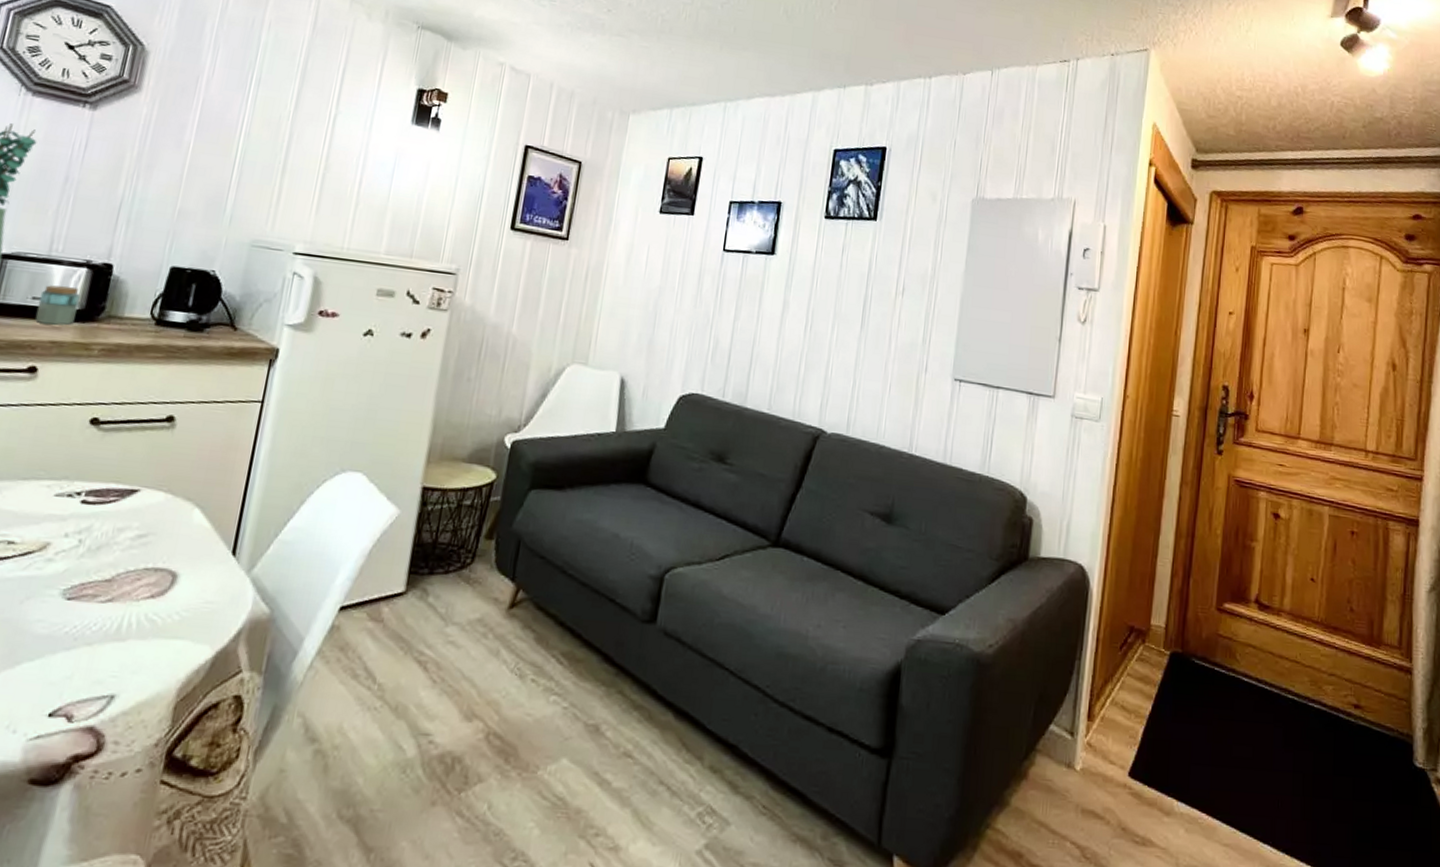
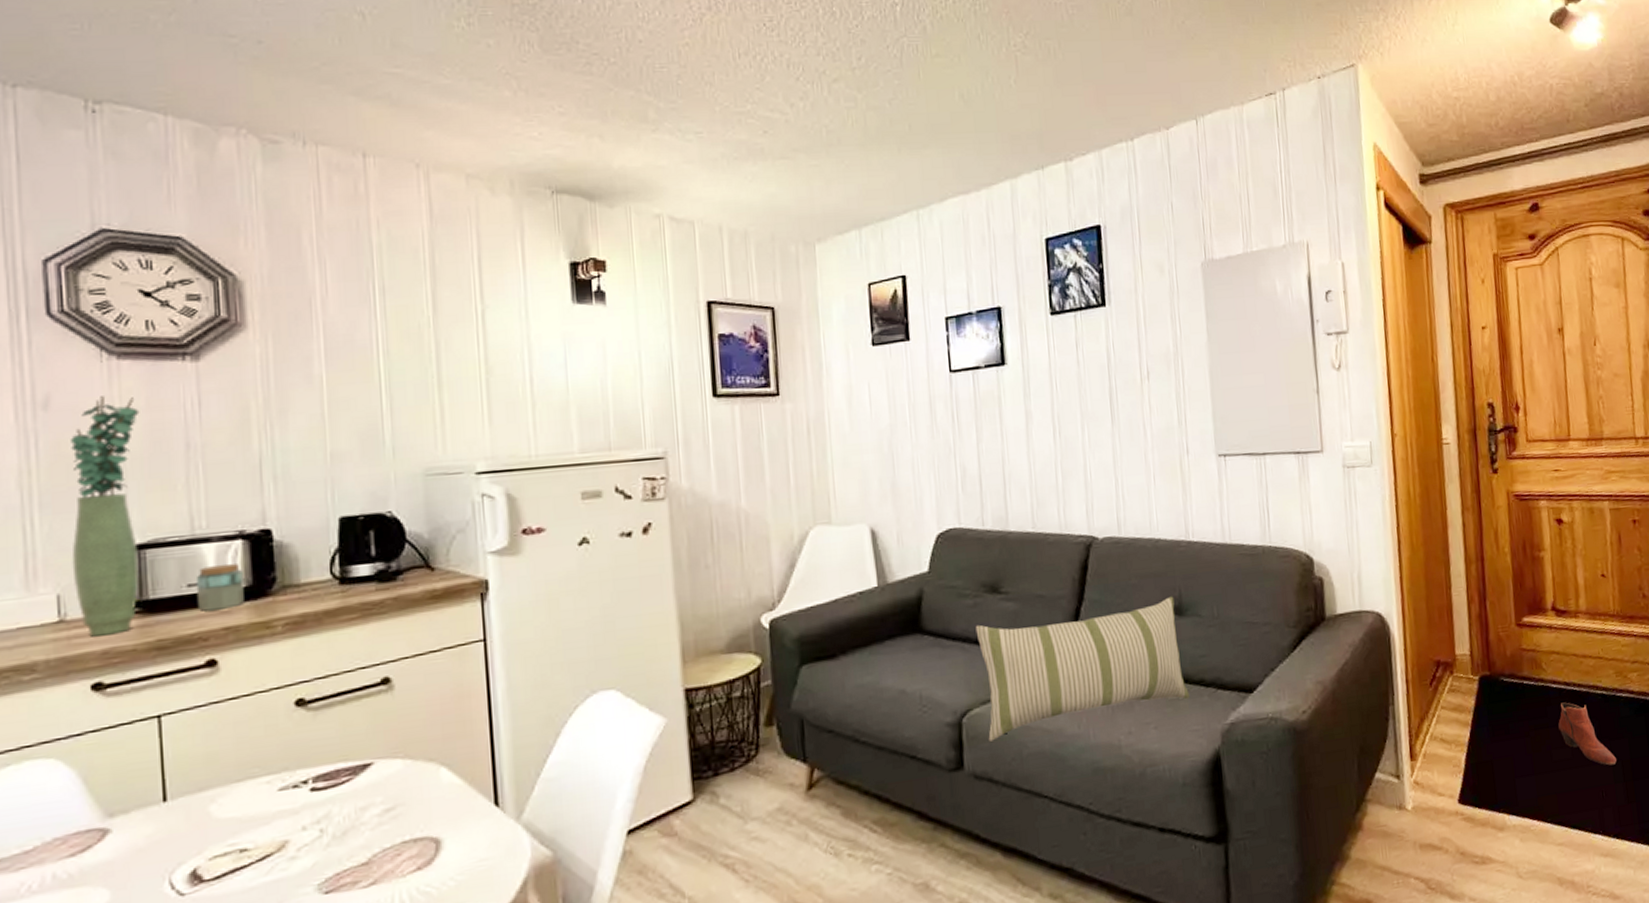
pillow: none [685,488,886,607] -> present [975,596,1189,742]
boot: none [1243,698,1298,776] -> present [1558,702,1617,766]

